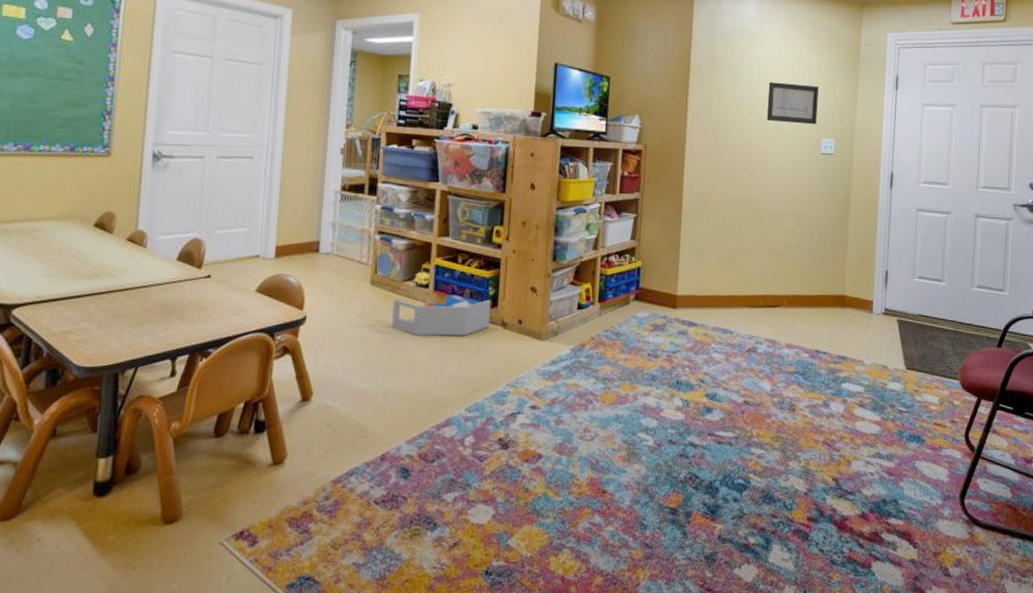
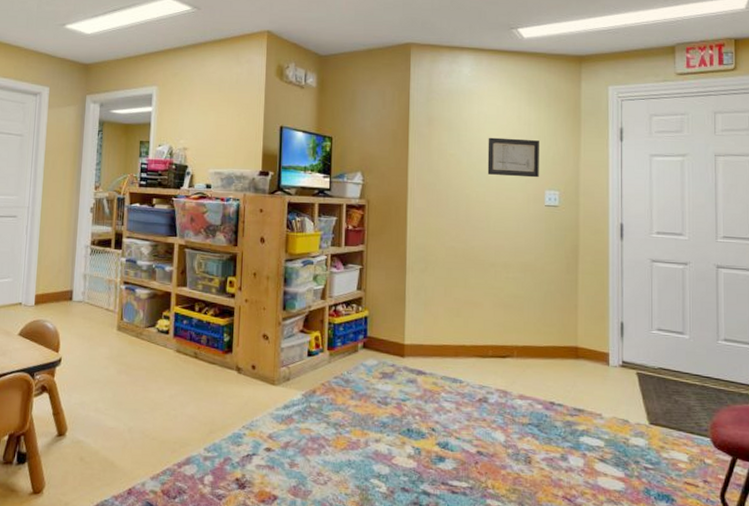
storage bin: present [392,295,492,336] -> none [136,341,227,380]

